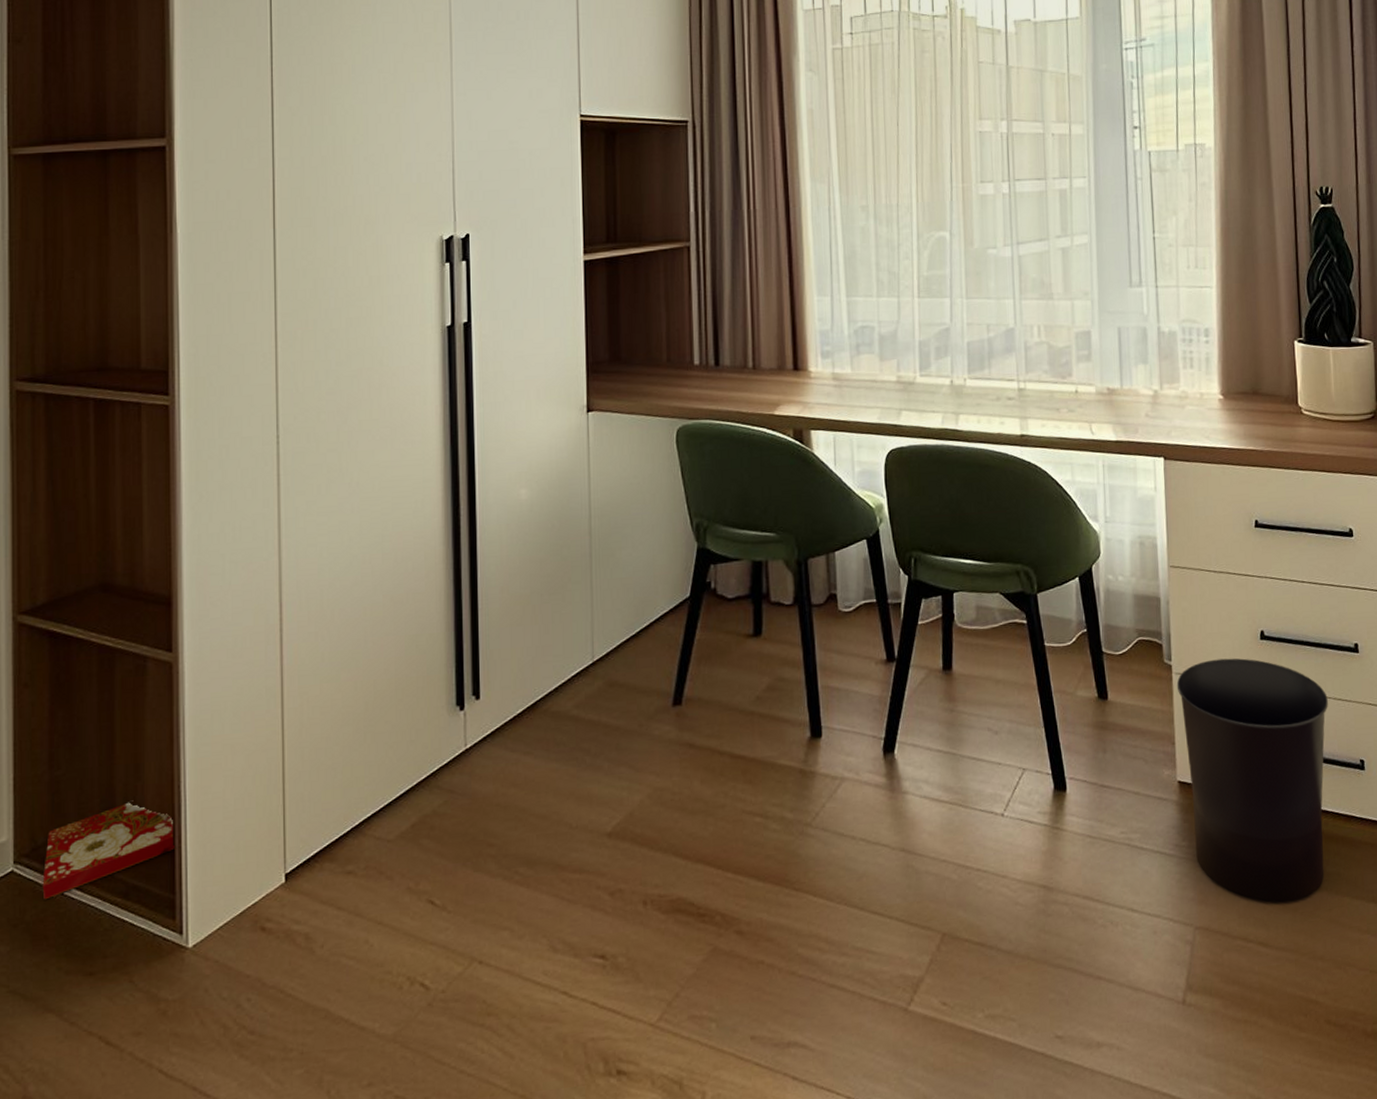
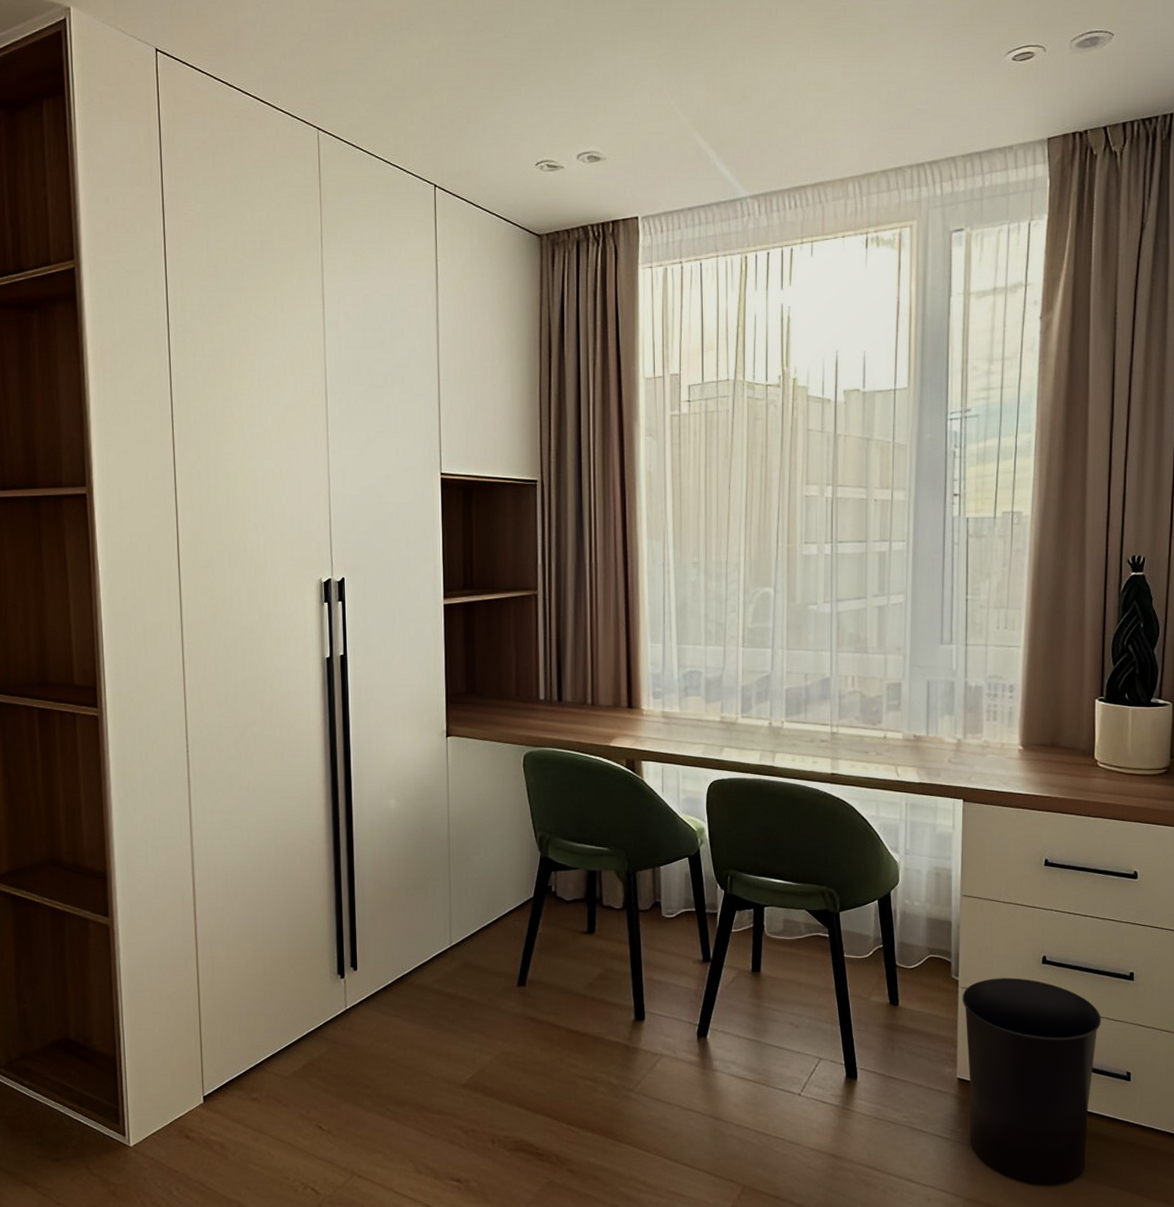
decorative box: present [42,800,177,900] -> none [16,1031,119,1102]

